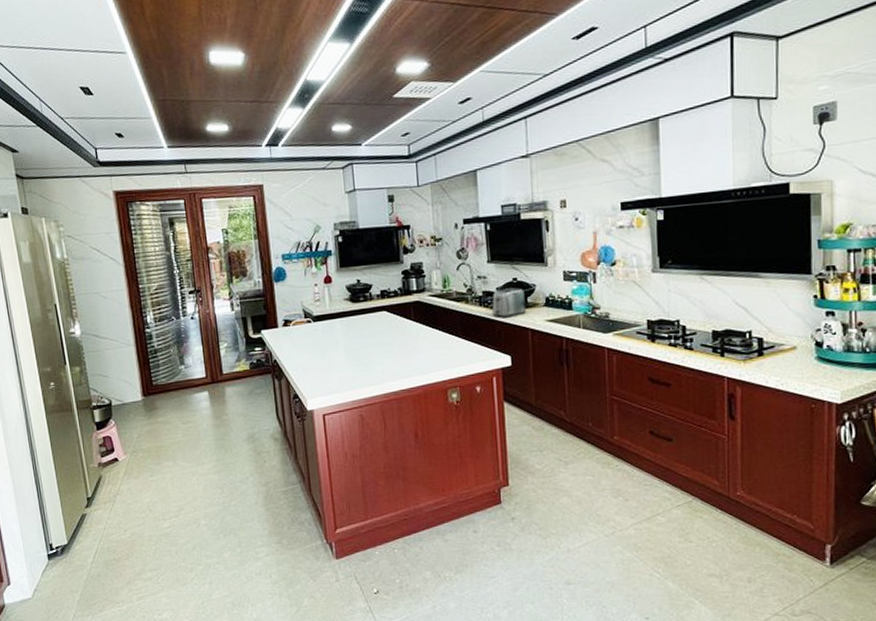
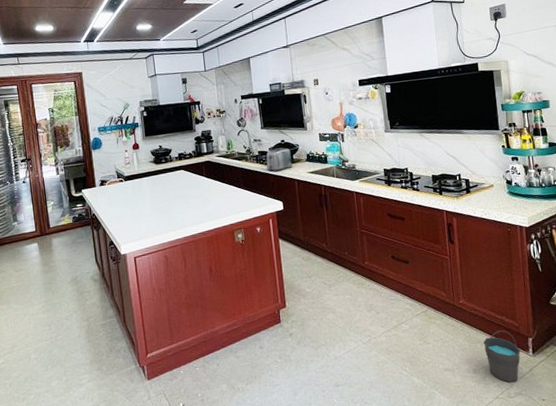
bucket: none [763,533,814,598] -> present [483,330,521,383]

